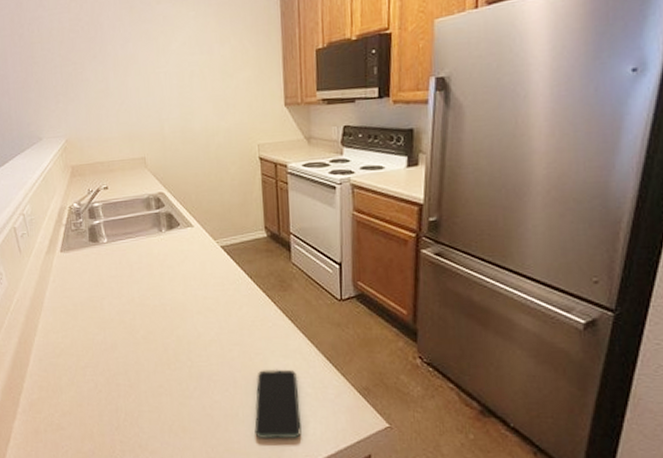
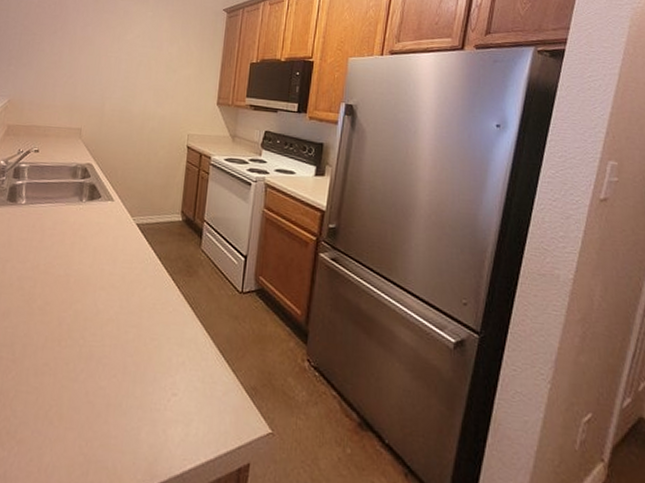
smartphone: present [254,369,302,440] -> none [135,357,189,438]

